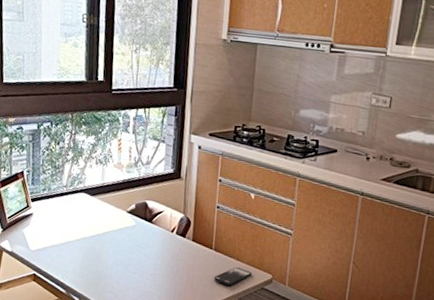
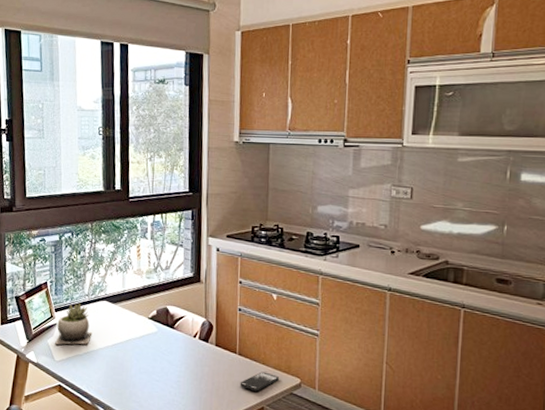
succulent plant: none [30,193,70,235] -> present [54,302,93,345]

